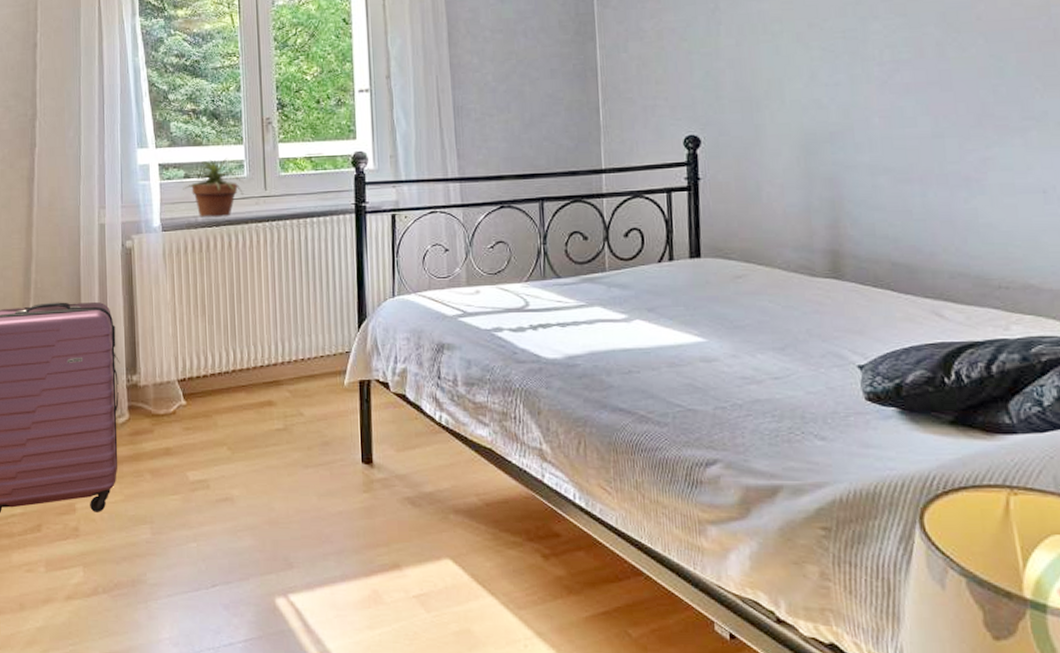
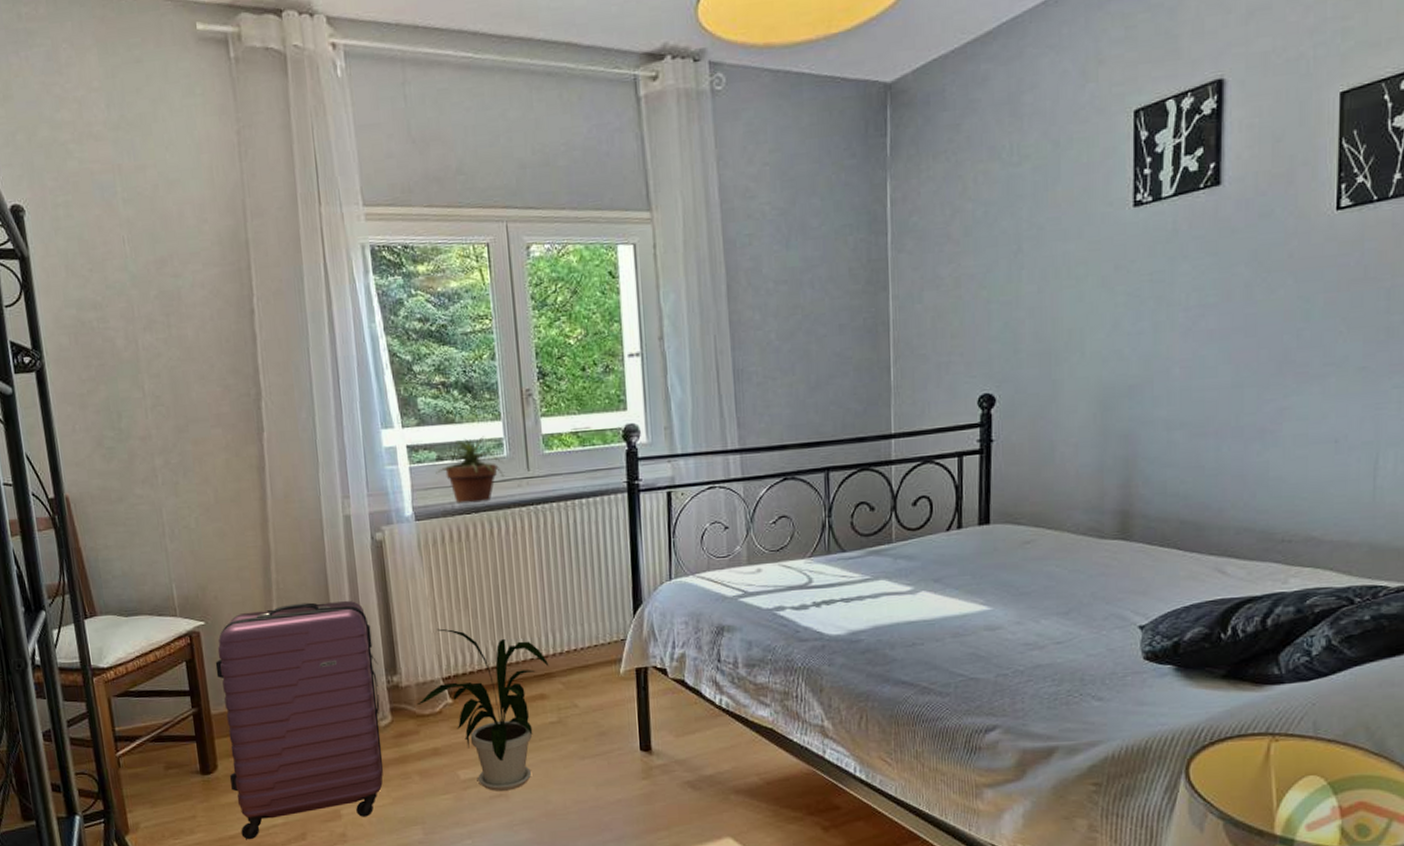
house plant: none [152,332,278,495] -> present [416,628,550,791]

